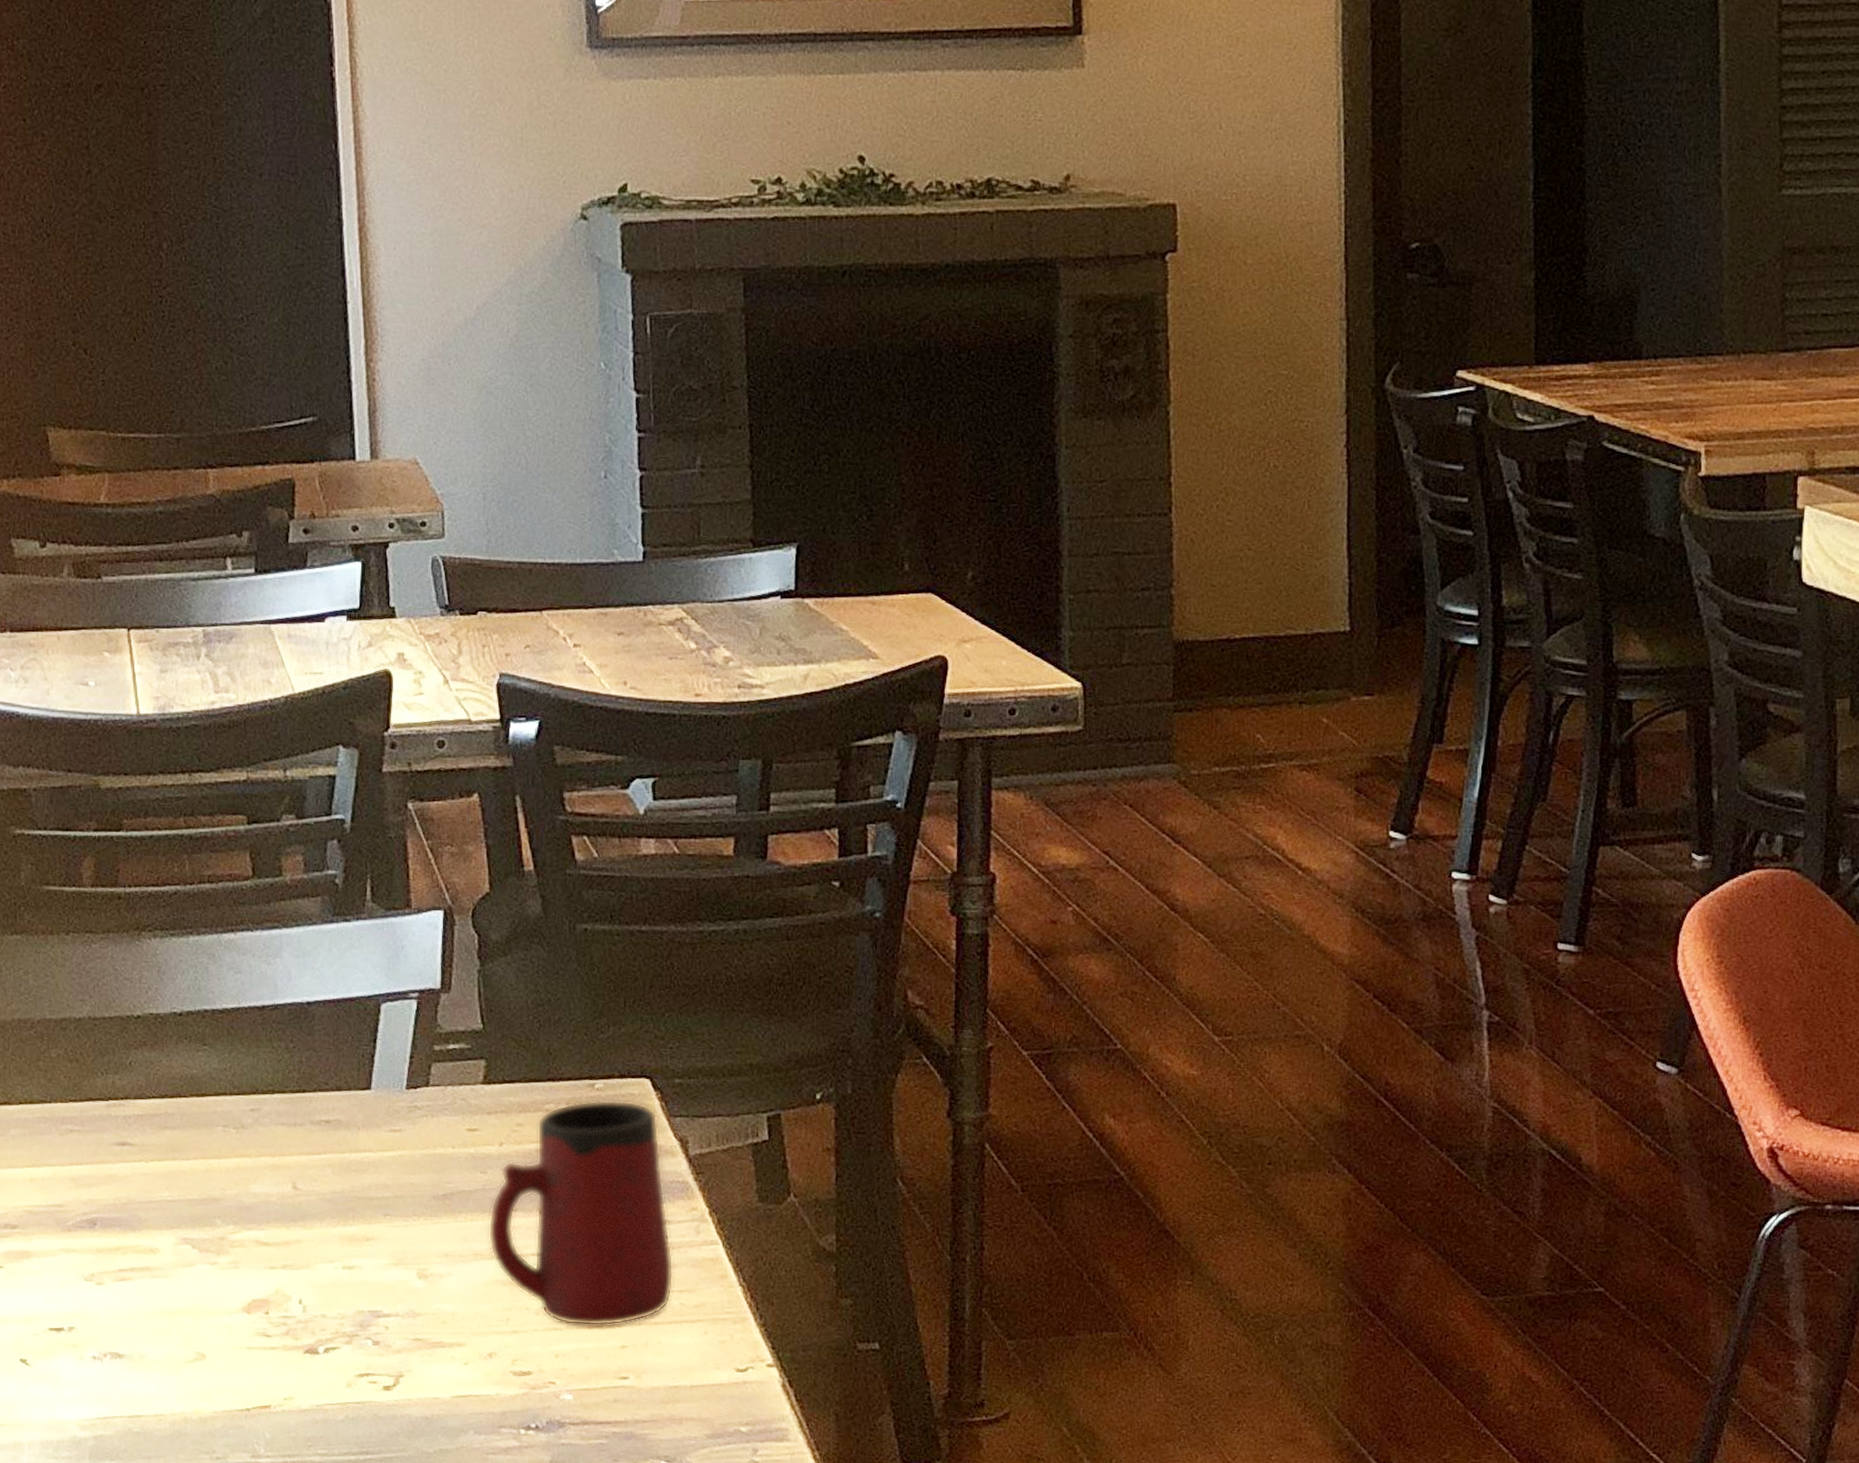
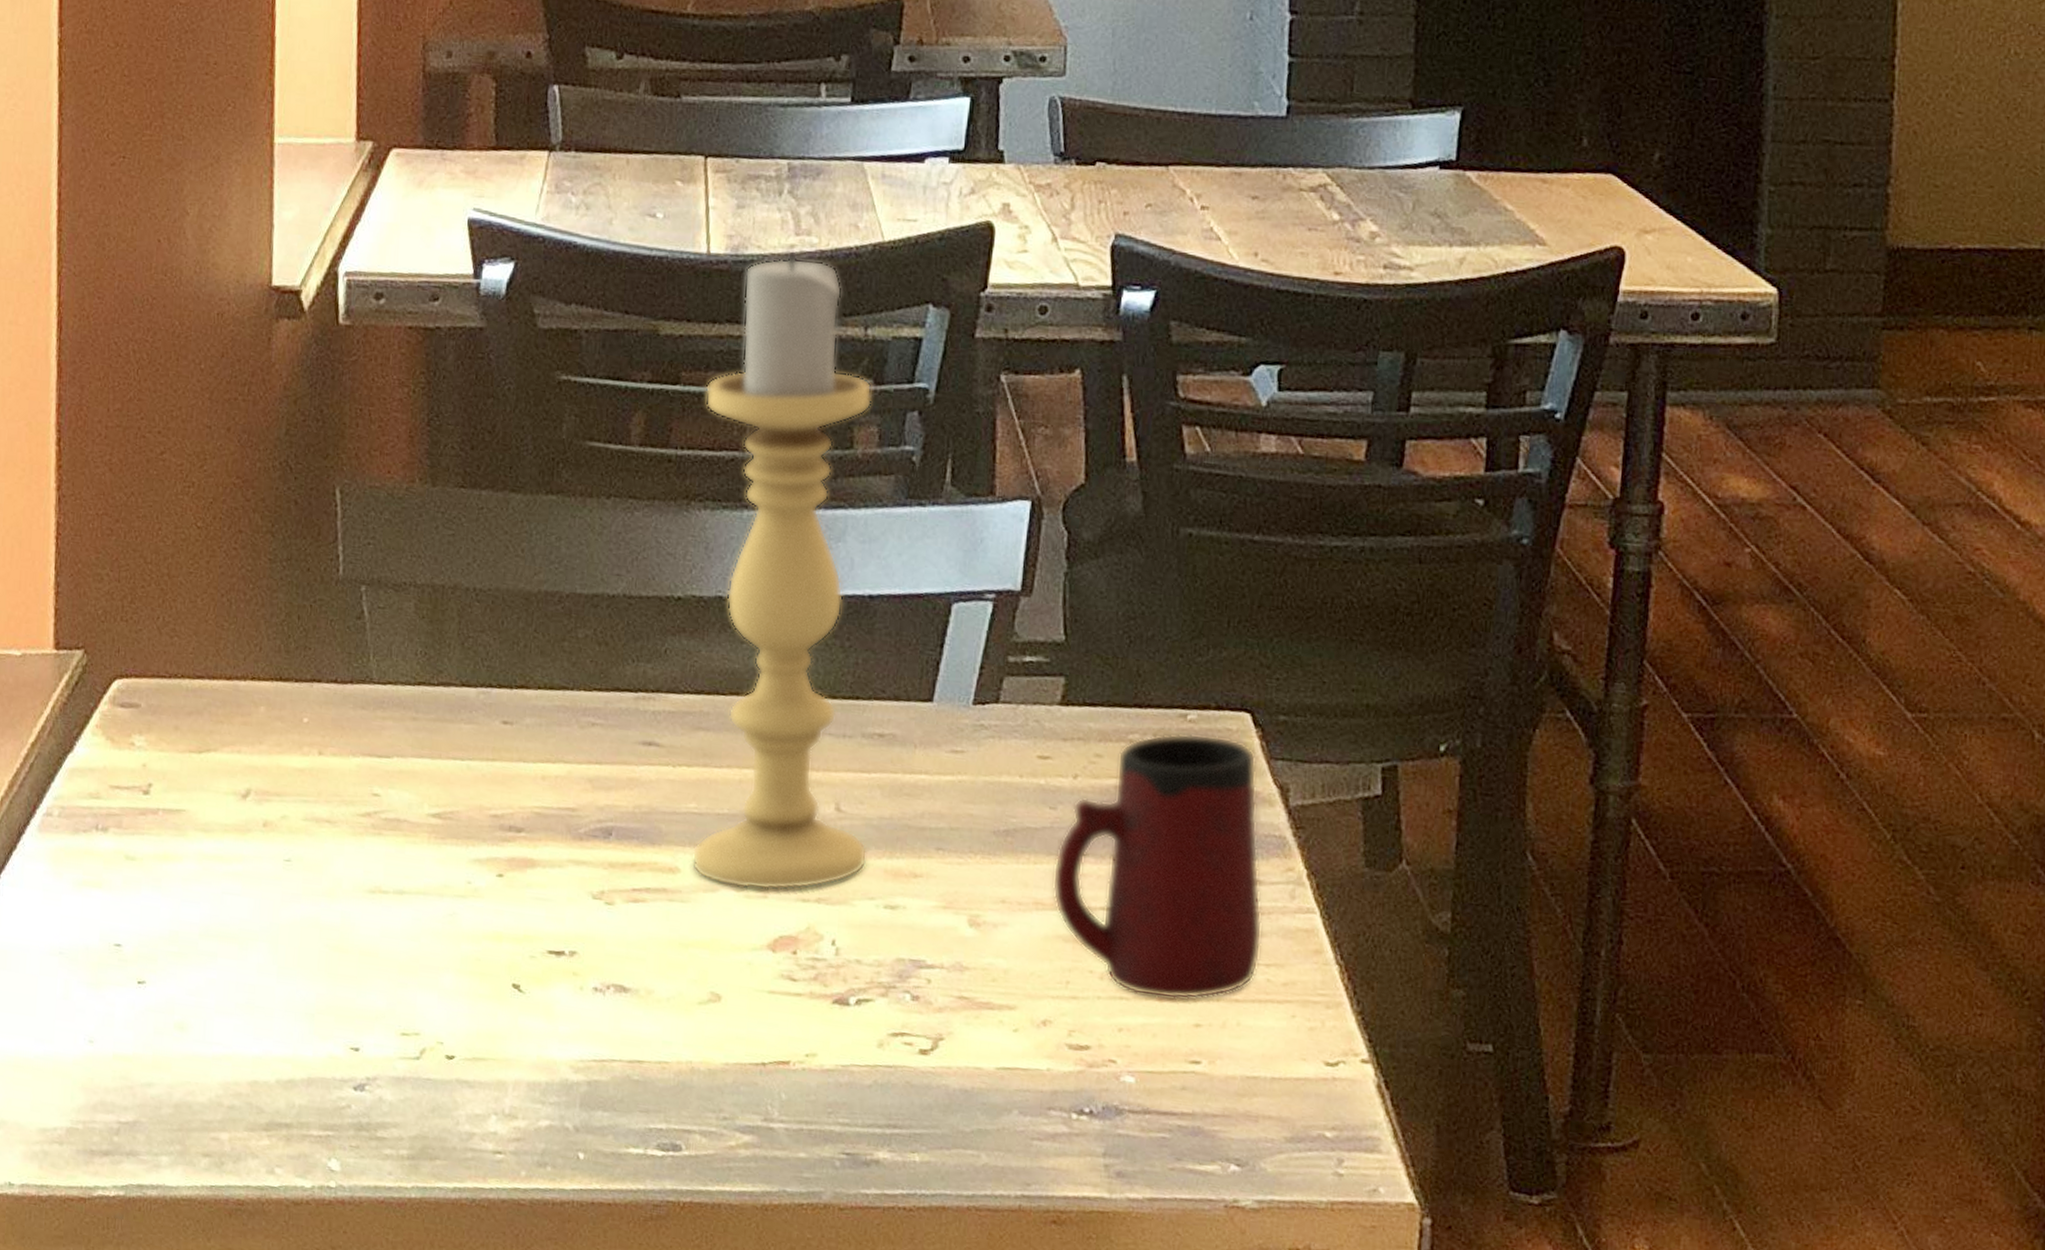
candle holder: none [147,707,324,1262] -> present [691,251,872,891]

